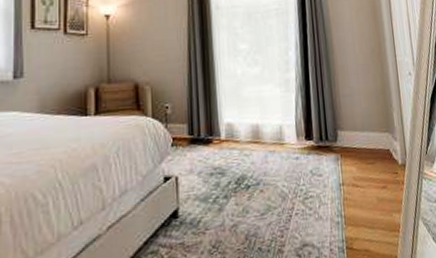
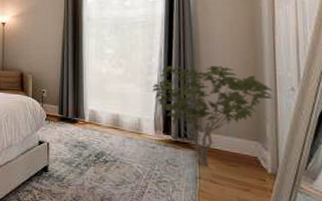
shrub: none [291,55,396,170] -> present [152,65,273,167]

